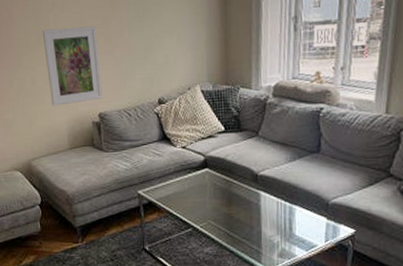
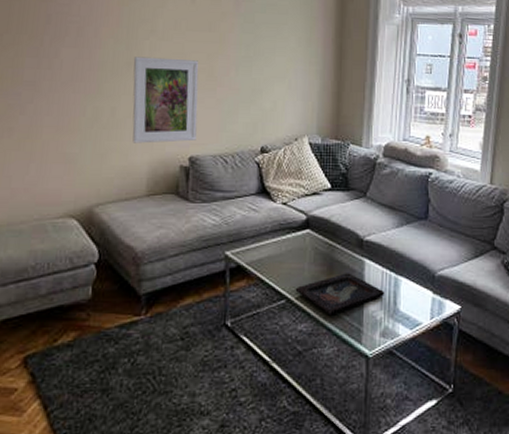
decorative tray: none [199,204,281,240] -> present [295,273,385,316]

